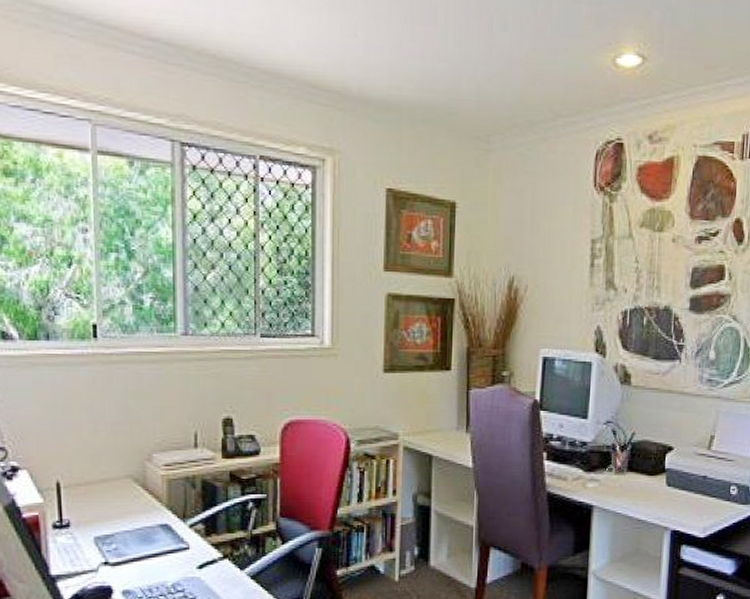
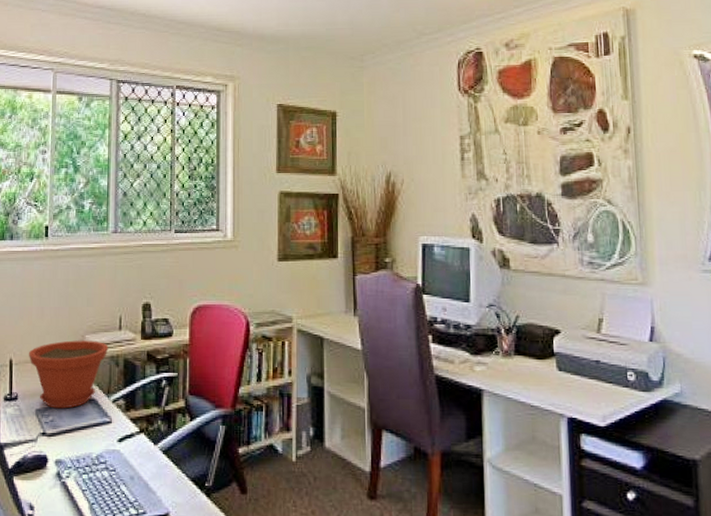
plant pot: none [81,460,182,536] -> present [29,340,109,409]

